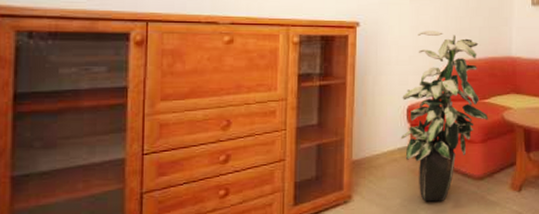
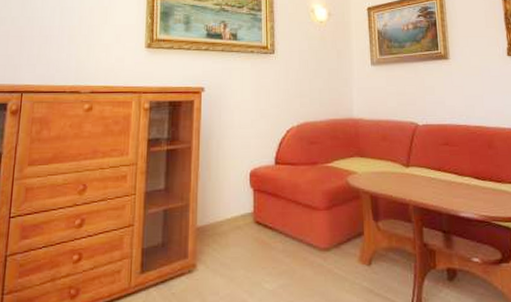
indoor plant: present [400,31,489,202] -> none [243,94,333,274]

